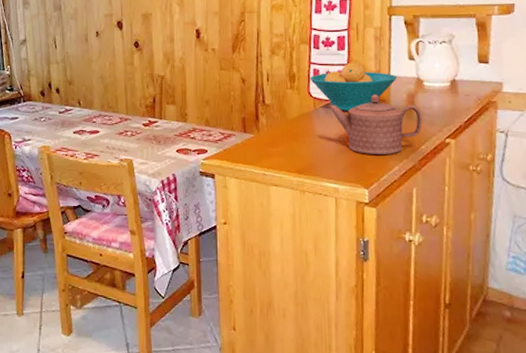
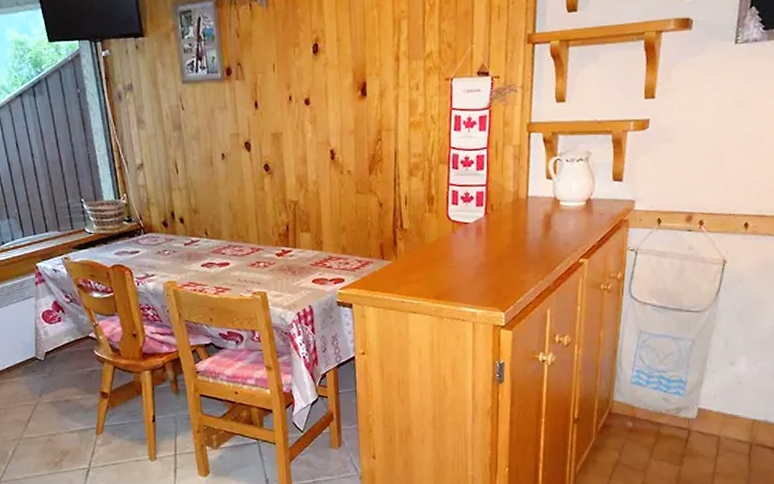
fruit bowl: present [310,62,397,111] -> none [448,182,534,234]
teapot: present [329,94,423,154] -> none [467,215,558,277]

